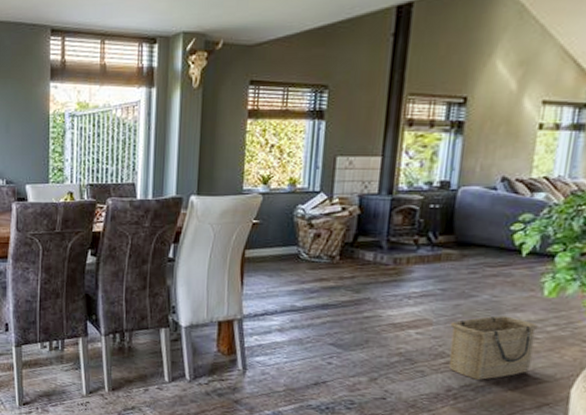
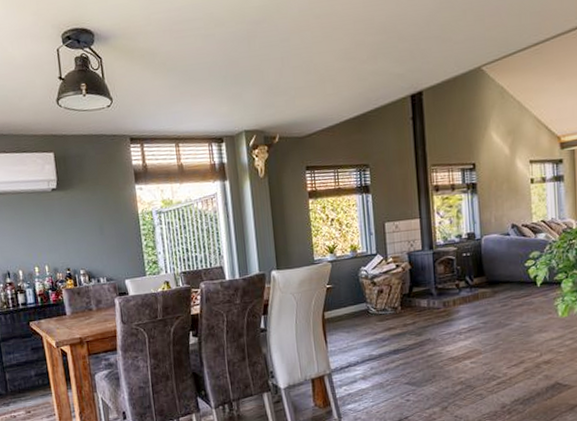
basket: present [448,315,538,380] -> none [495,337,560,394]

